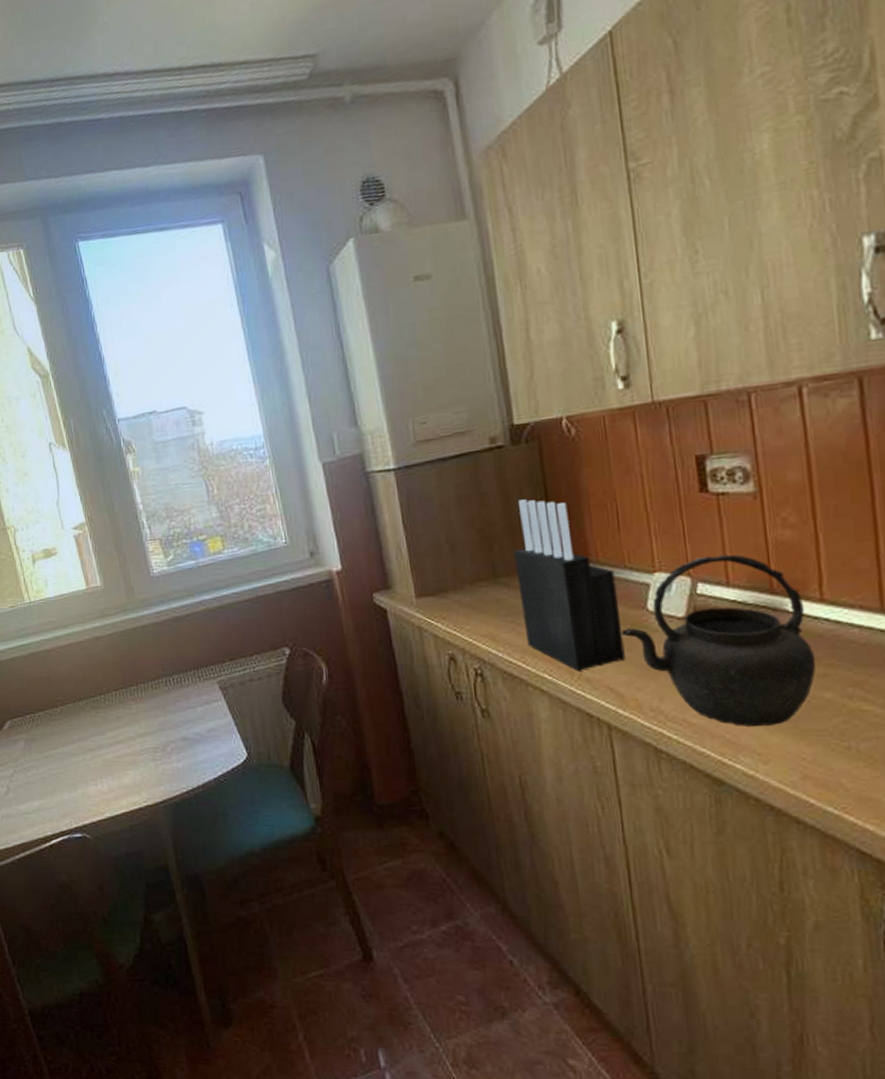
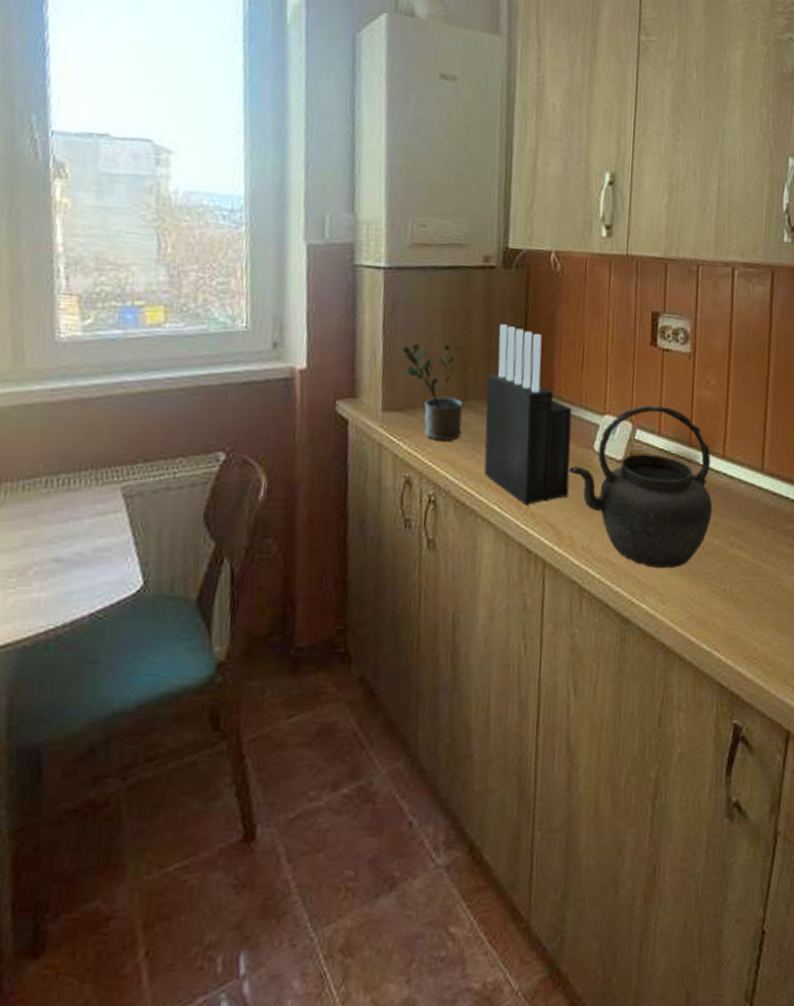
potted plant: none [425,528,498,619] -> present [403,342,463,441]

